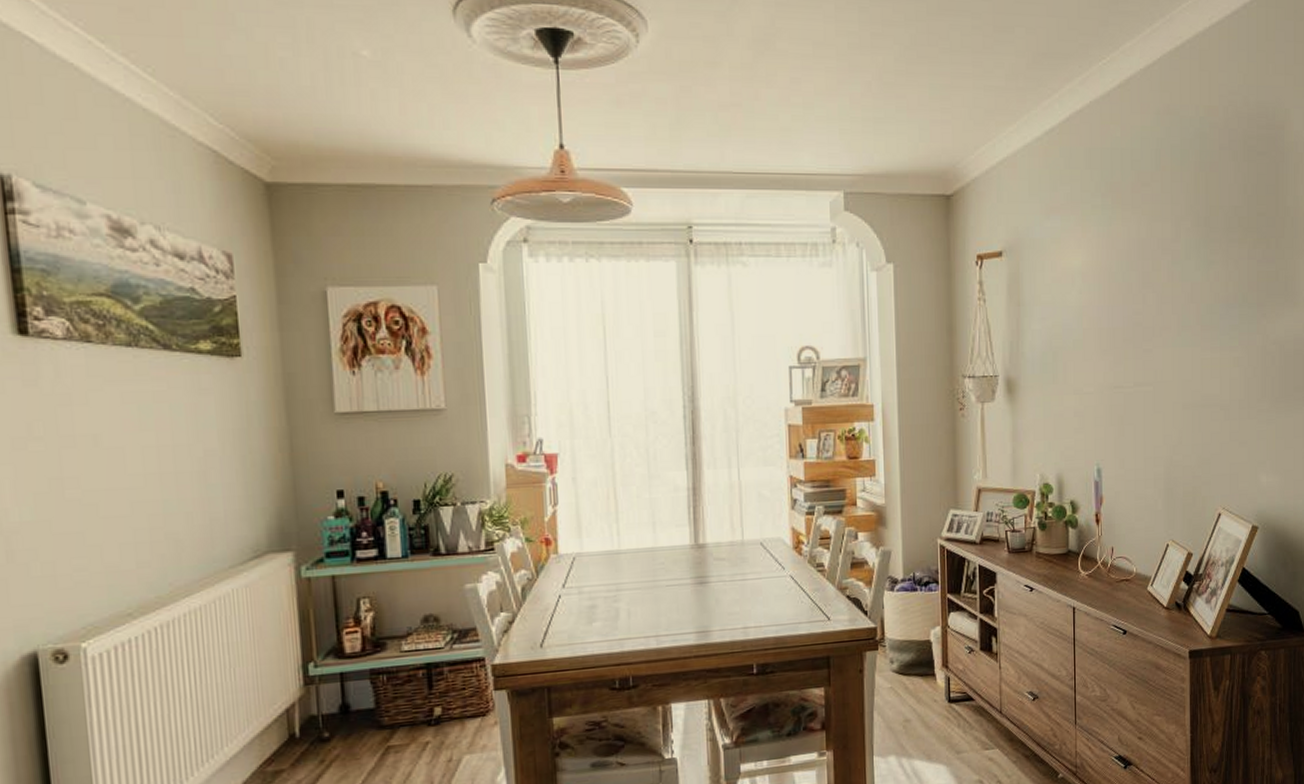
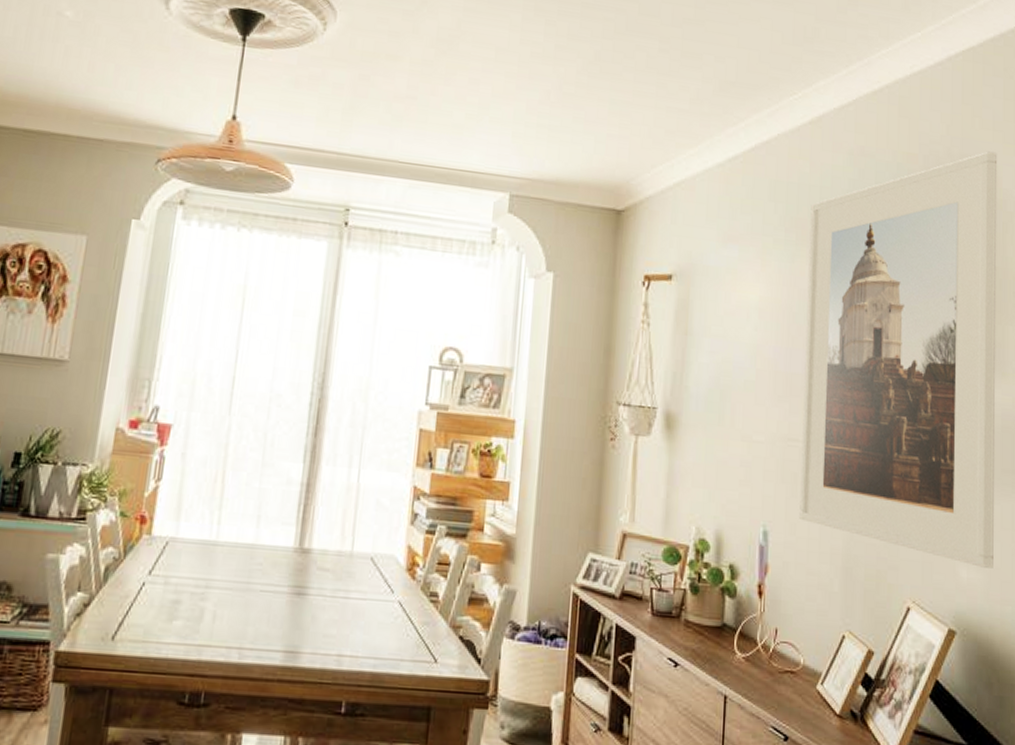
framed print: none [1123,96,1289,472] -> present [799,151,998,568]

